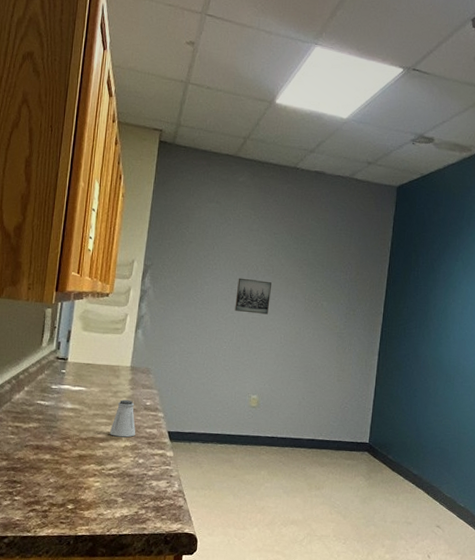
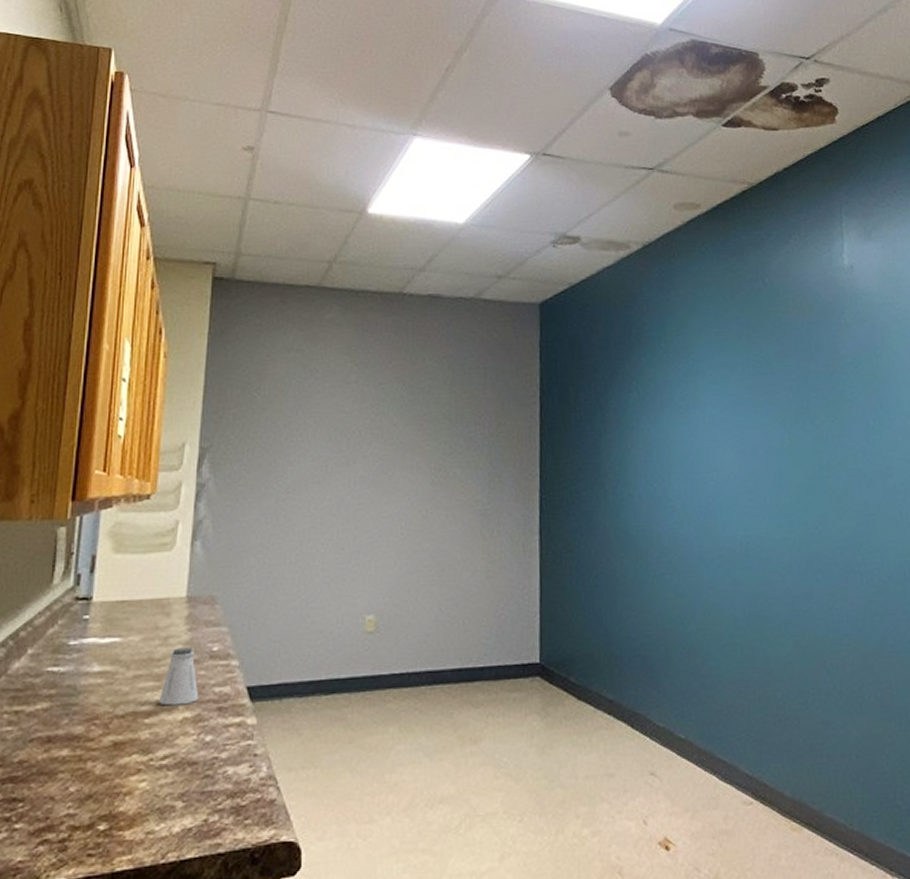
wall art: present [235,278,271,315] -> none [333,449,382,498]

